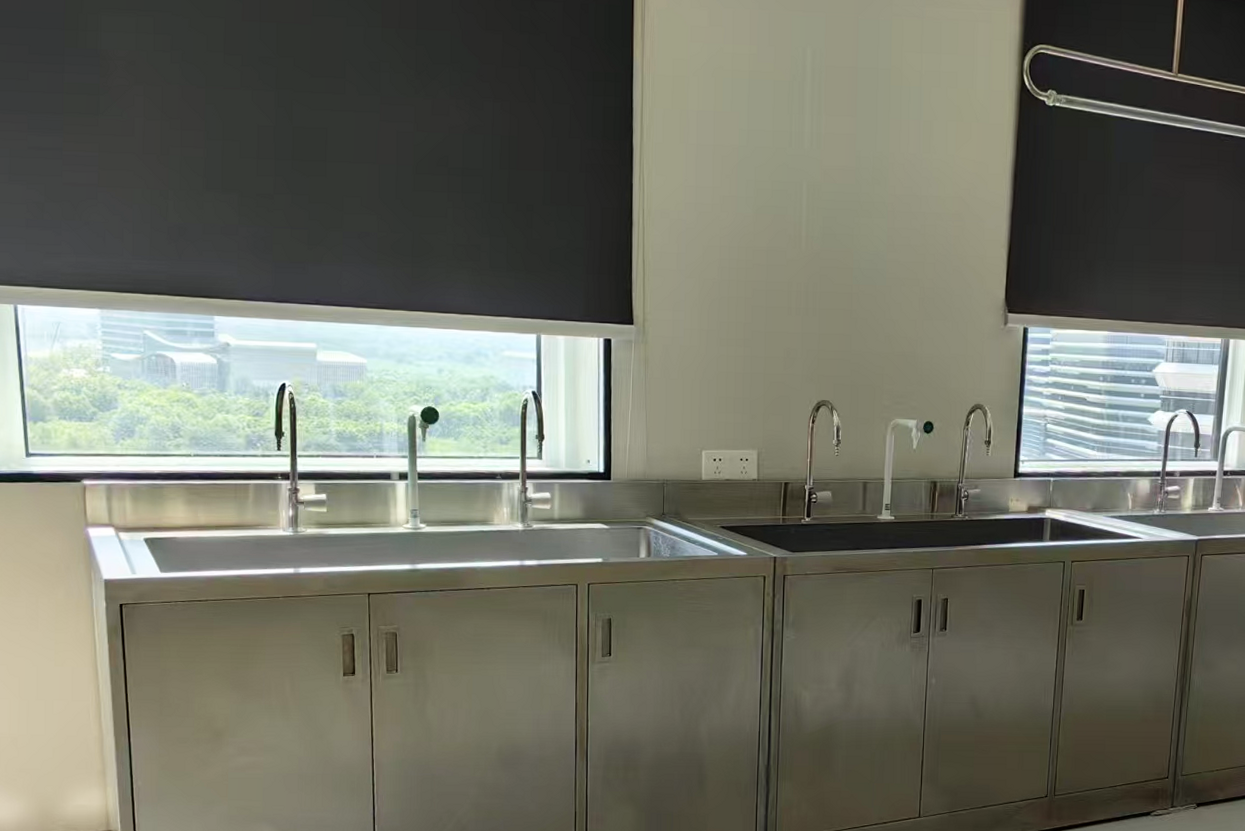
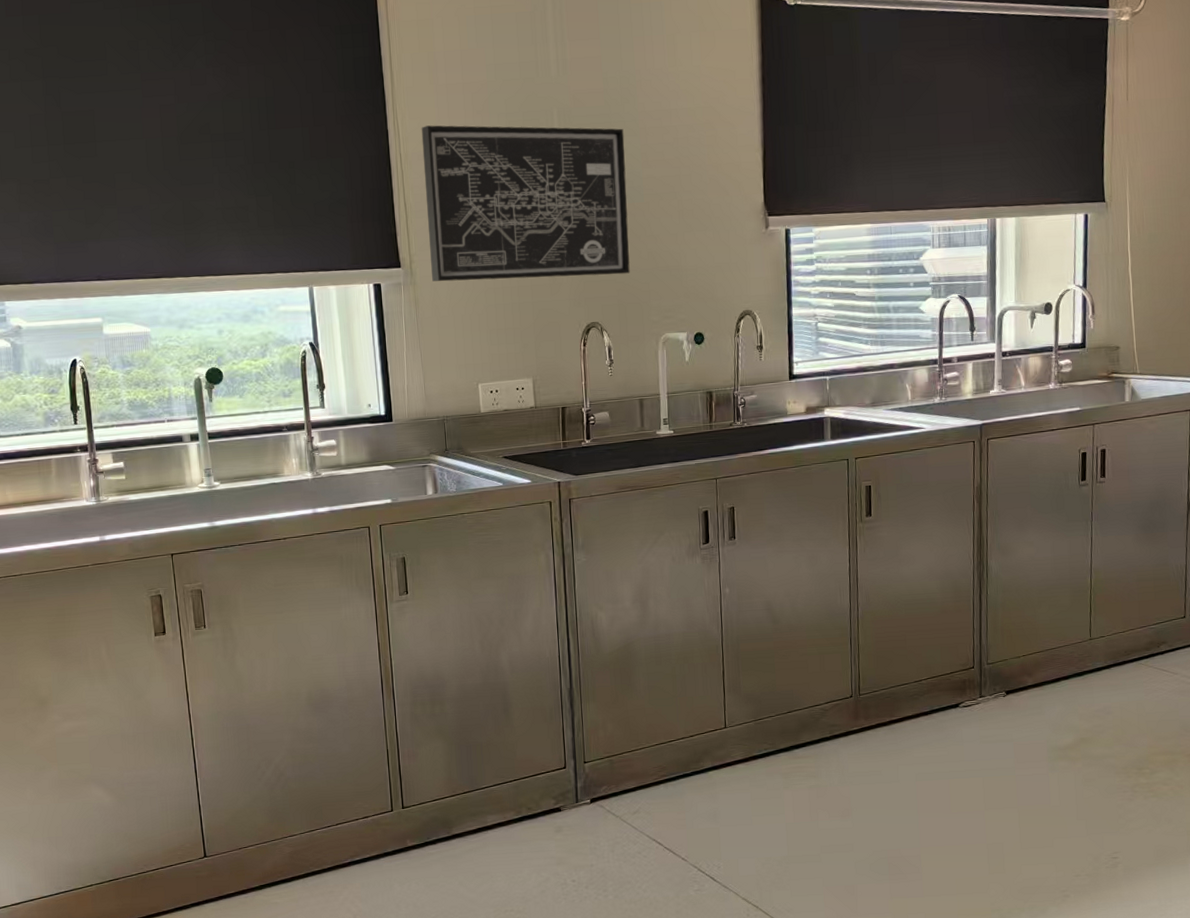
wall art: none [664,184,872,356] -> present [421,125,630,282]

